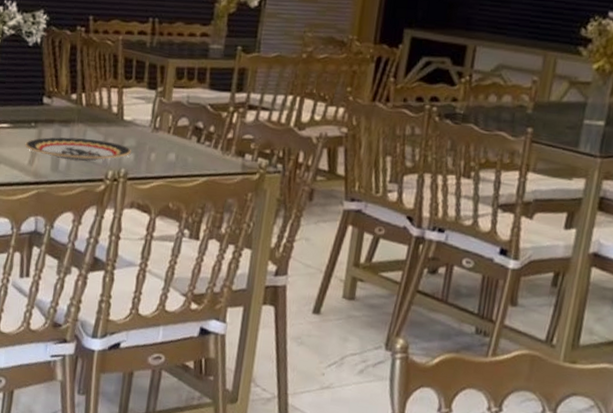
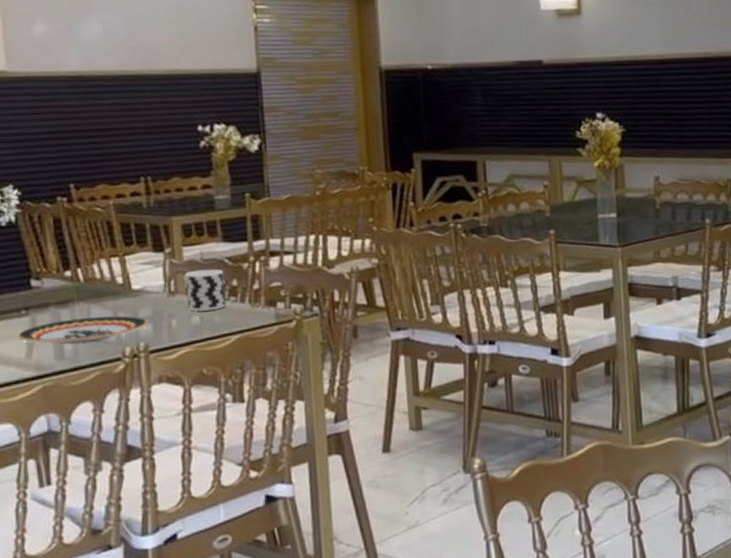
cup: none [167,111,204,151] -> present [185,269,227,312]

